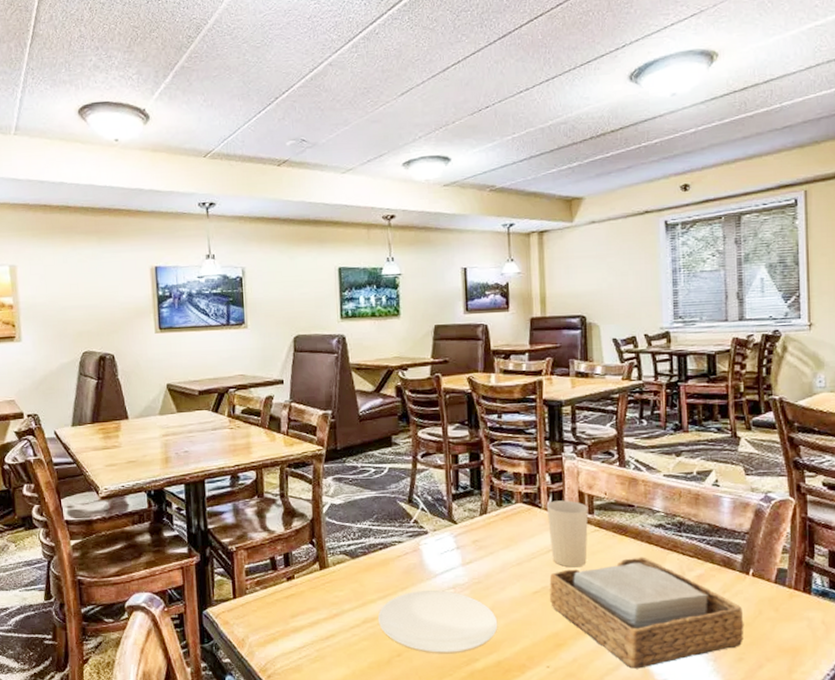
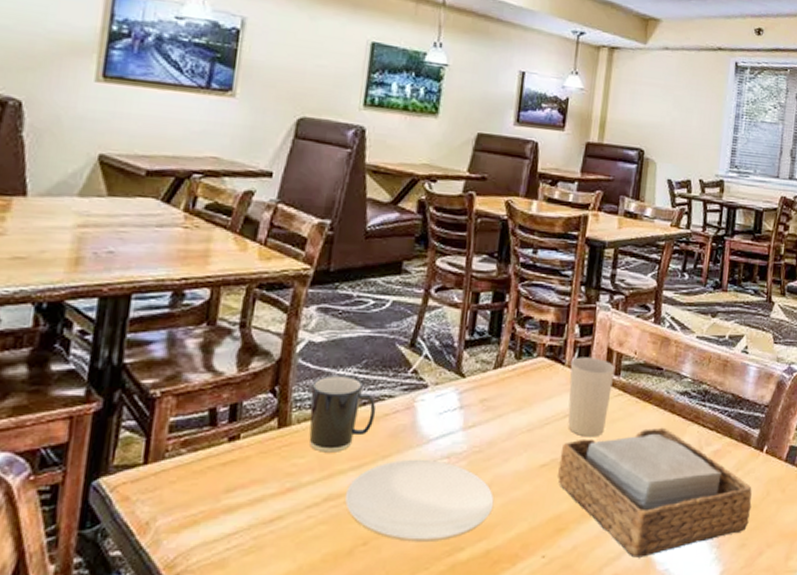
mug: none [339,528,391,587] -> present [308,375,377,452]

